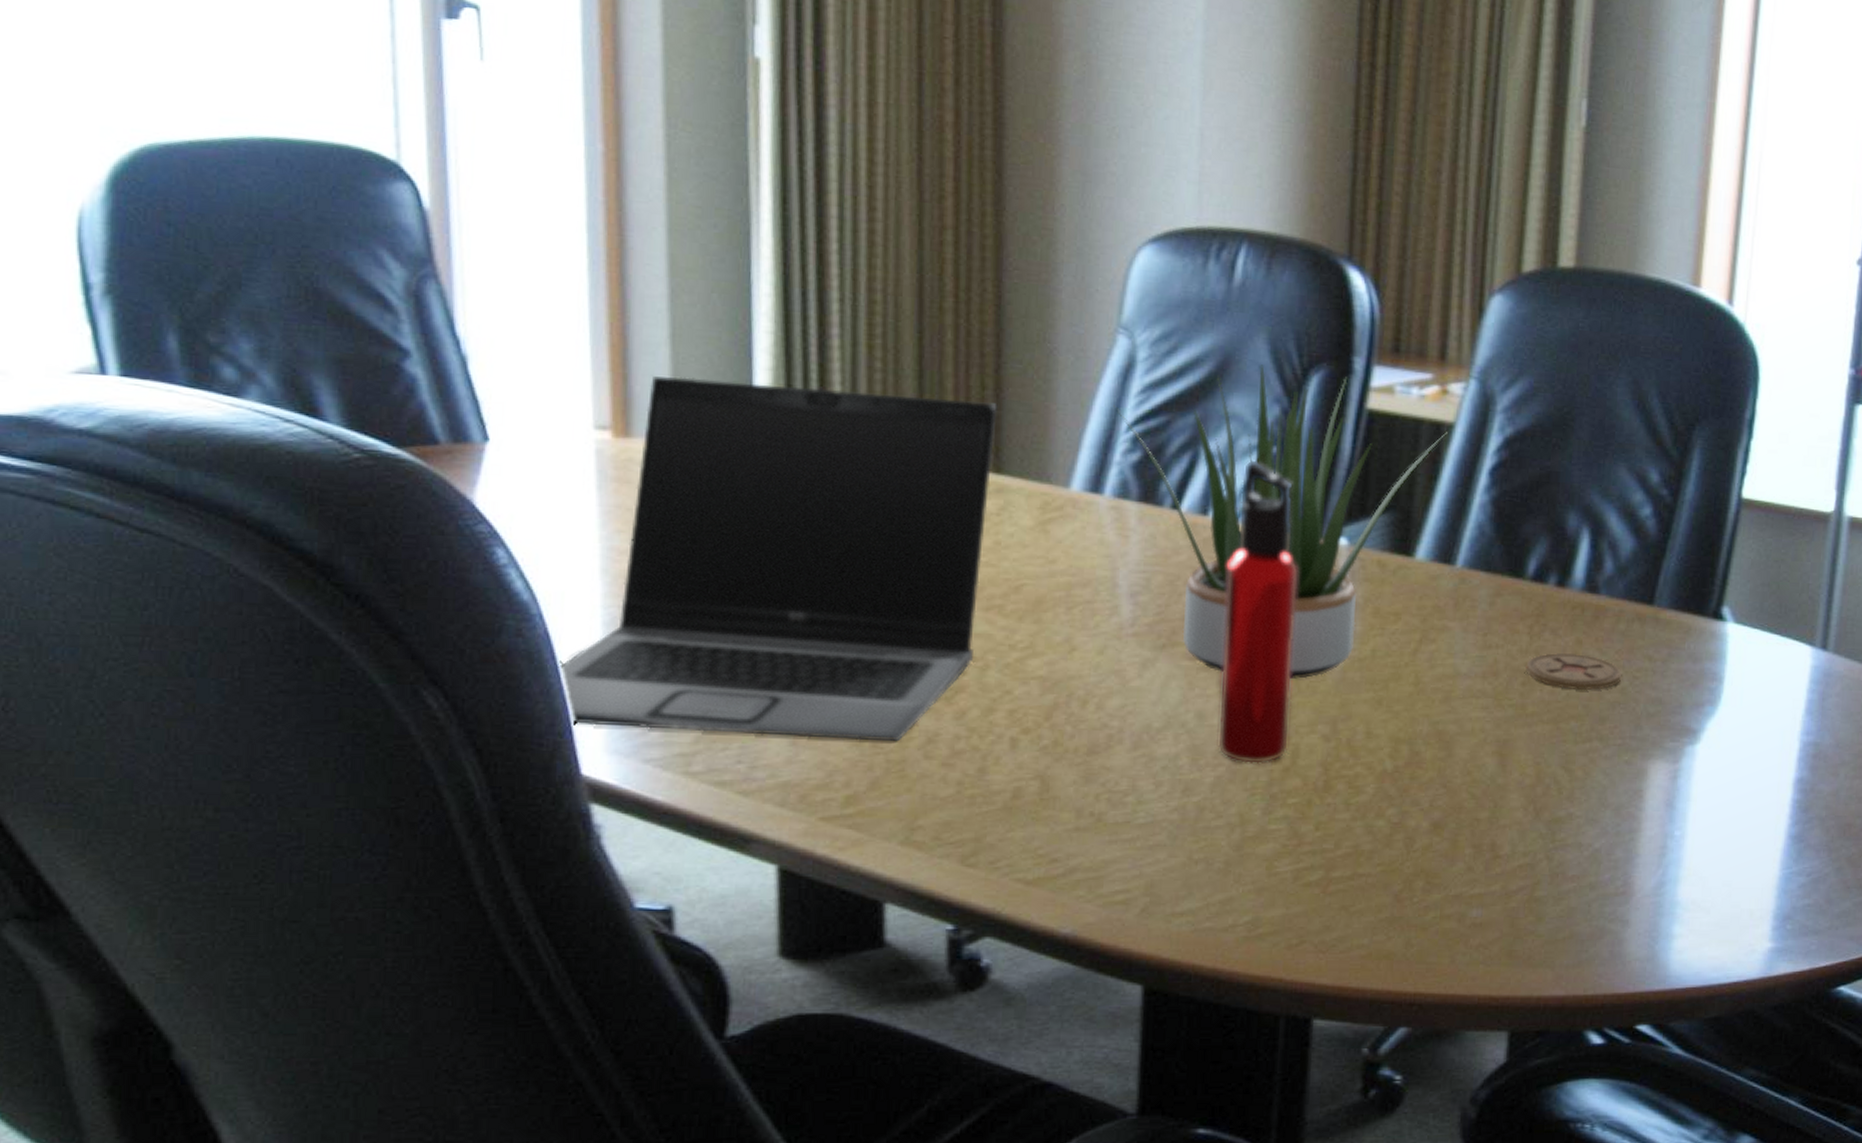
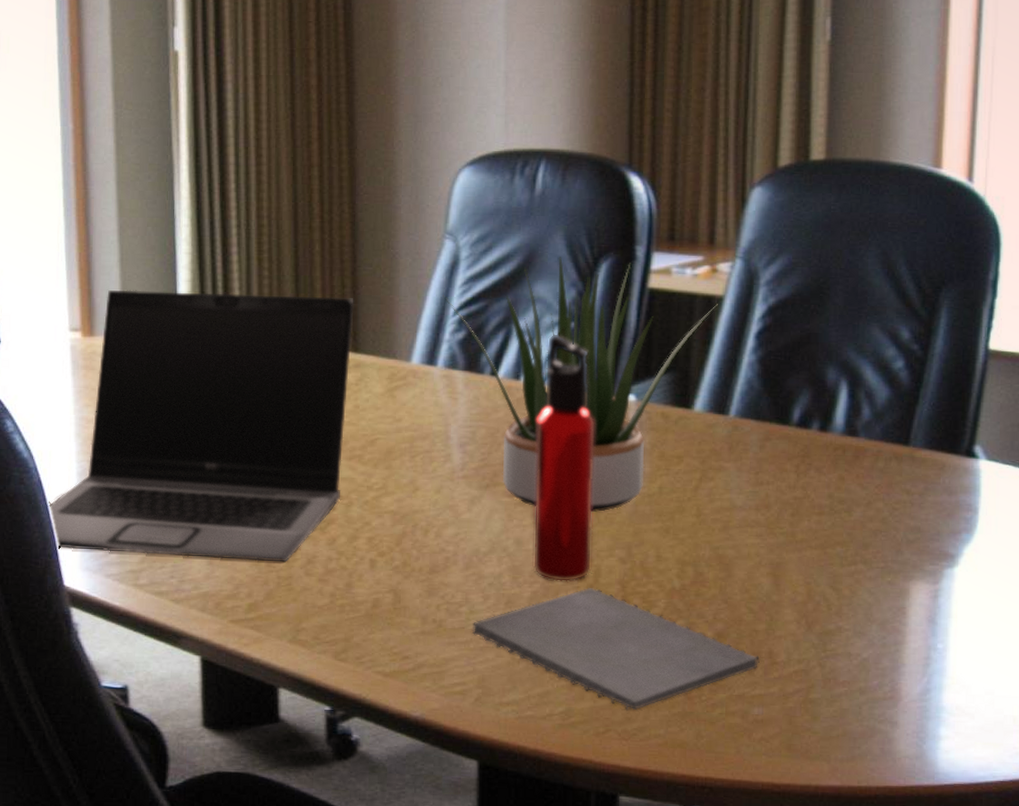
notepad: none [1140,770,1481,917] -> present [473,587,760,710]
coaster: present [1525,653,1622,691] -> none [794,488,882,521]

